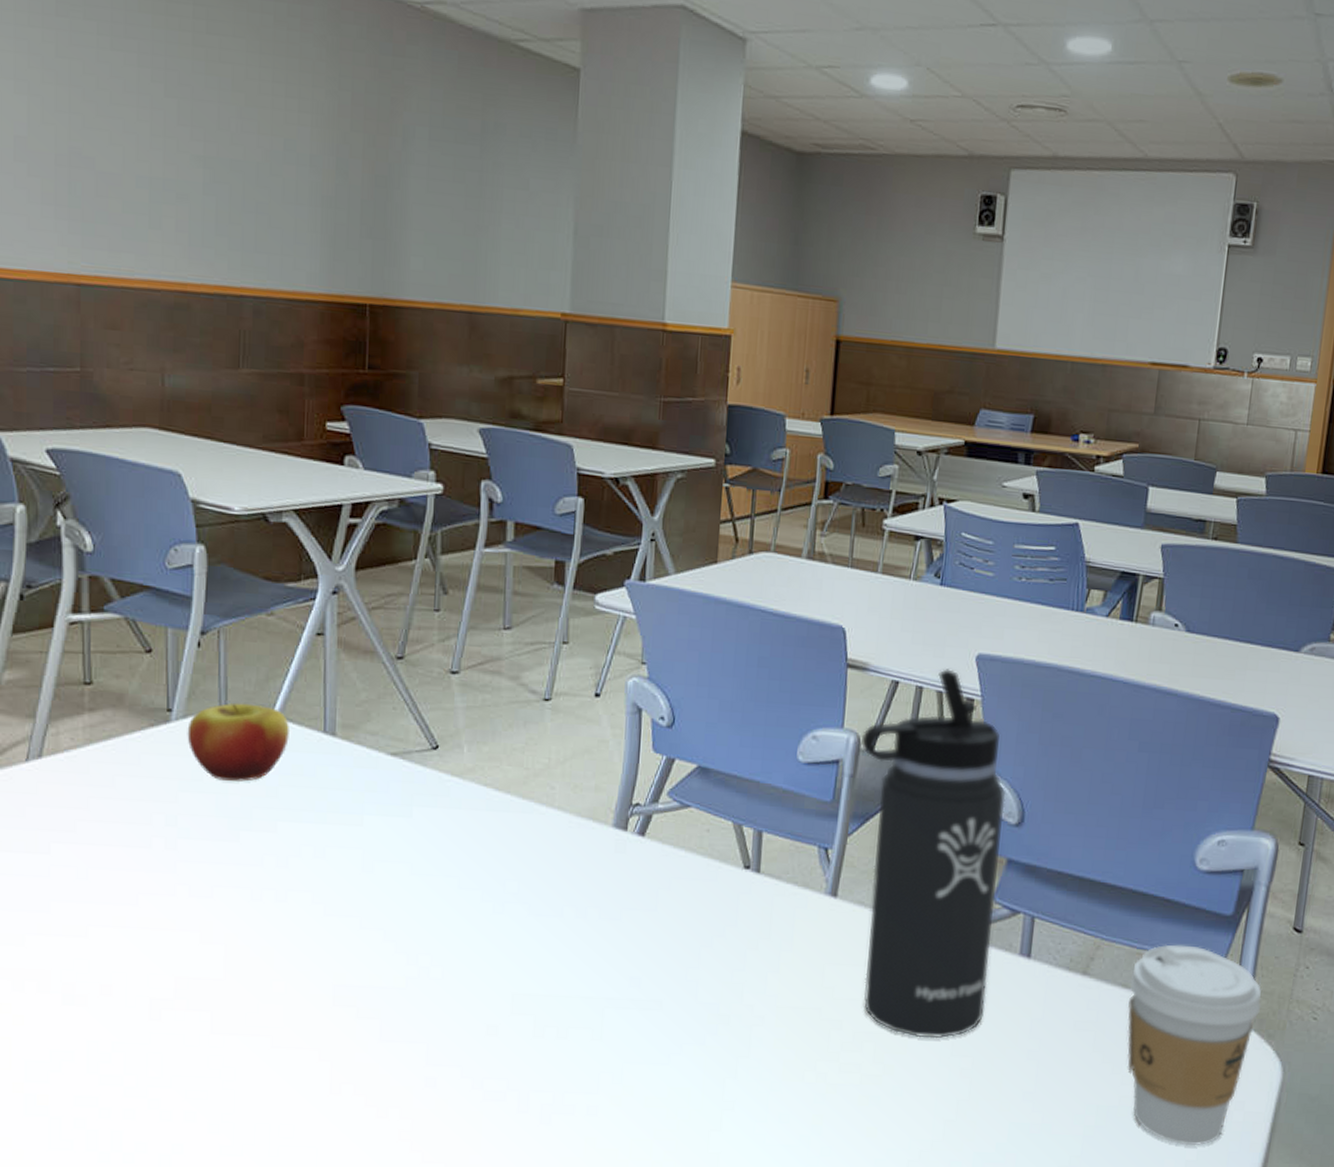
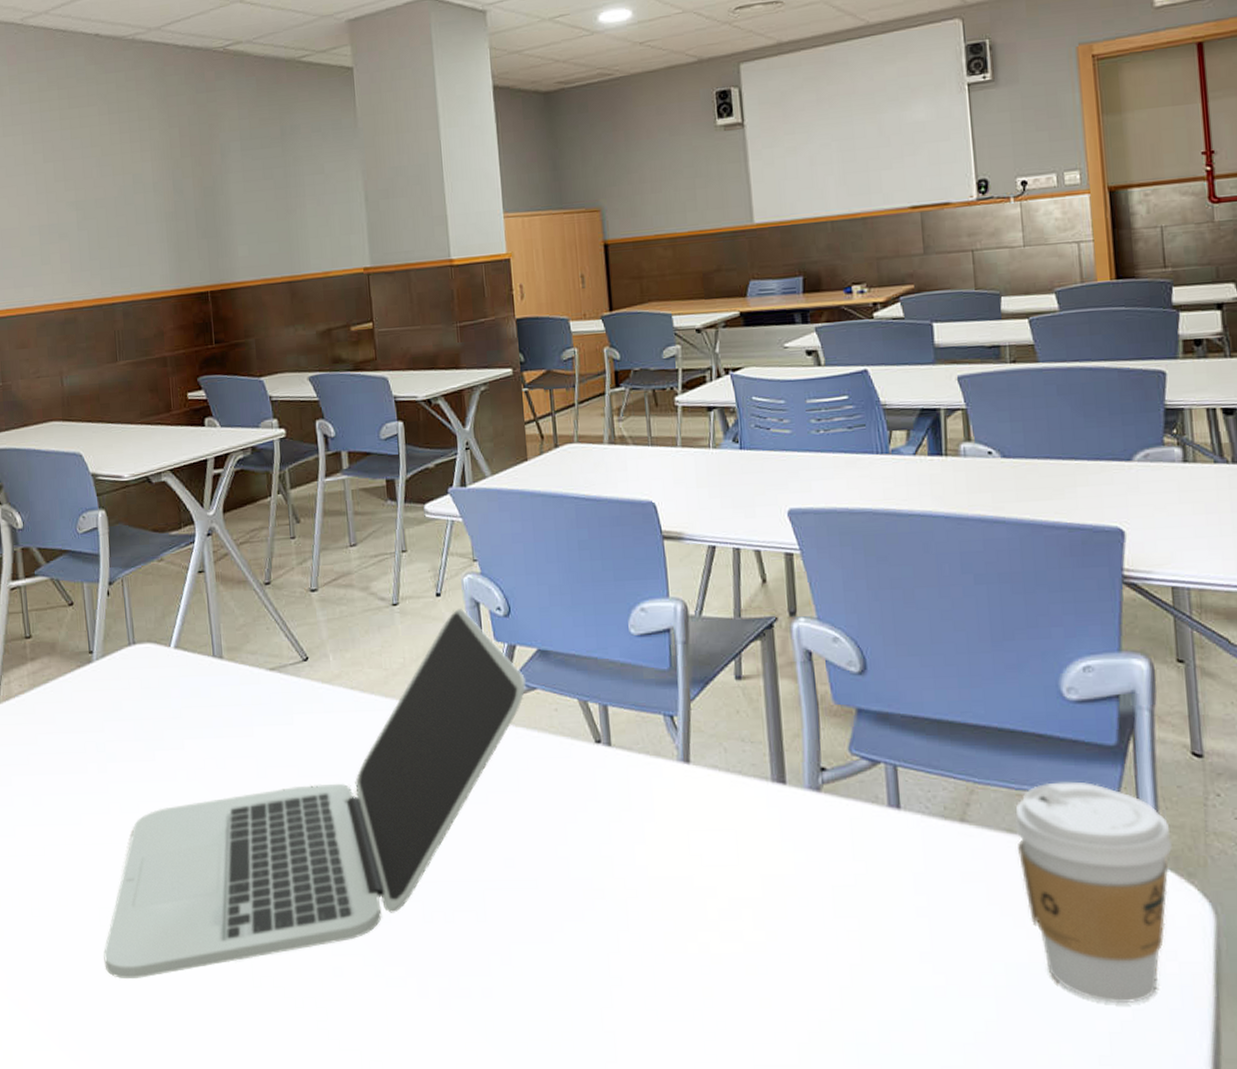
laptop: none [151,713,680,1079] -> present [103,609,526,980]
apple: present [187,703,289,782] -> none [106,639,186,708]
thermos bottle: present [860,669,1006,1038] -> none [687,527,862,900]

